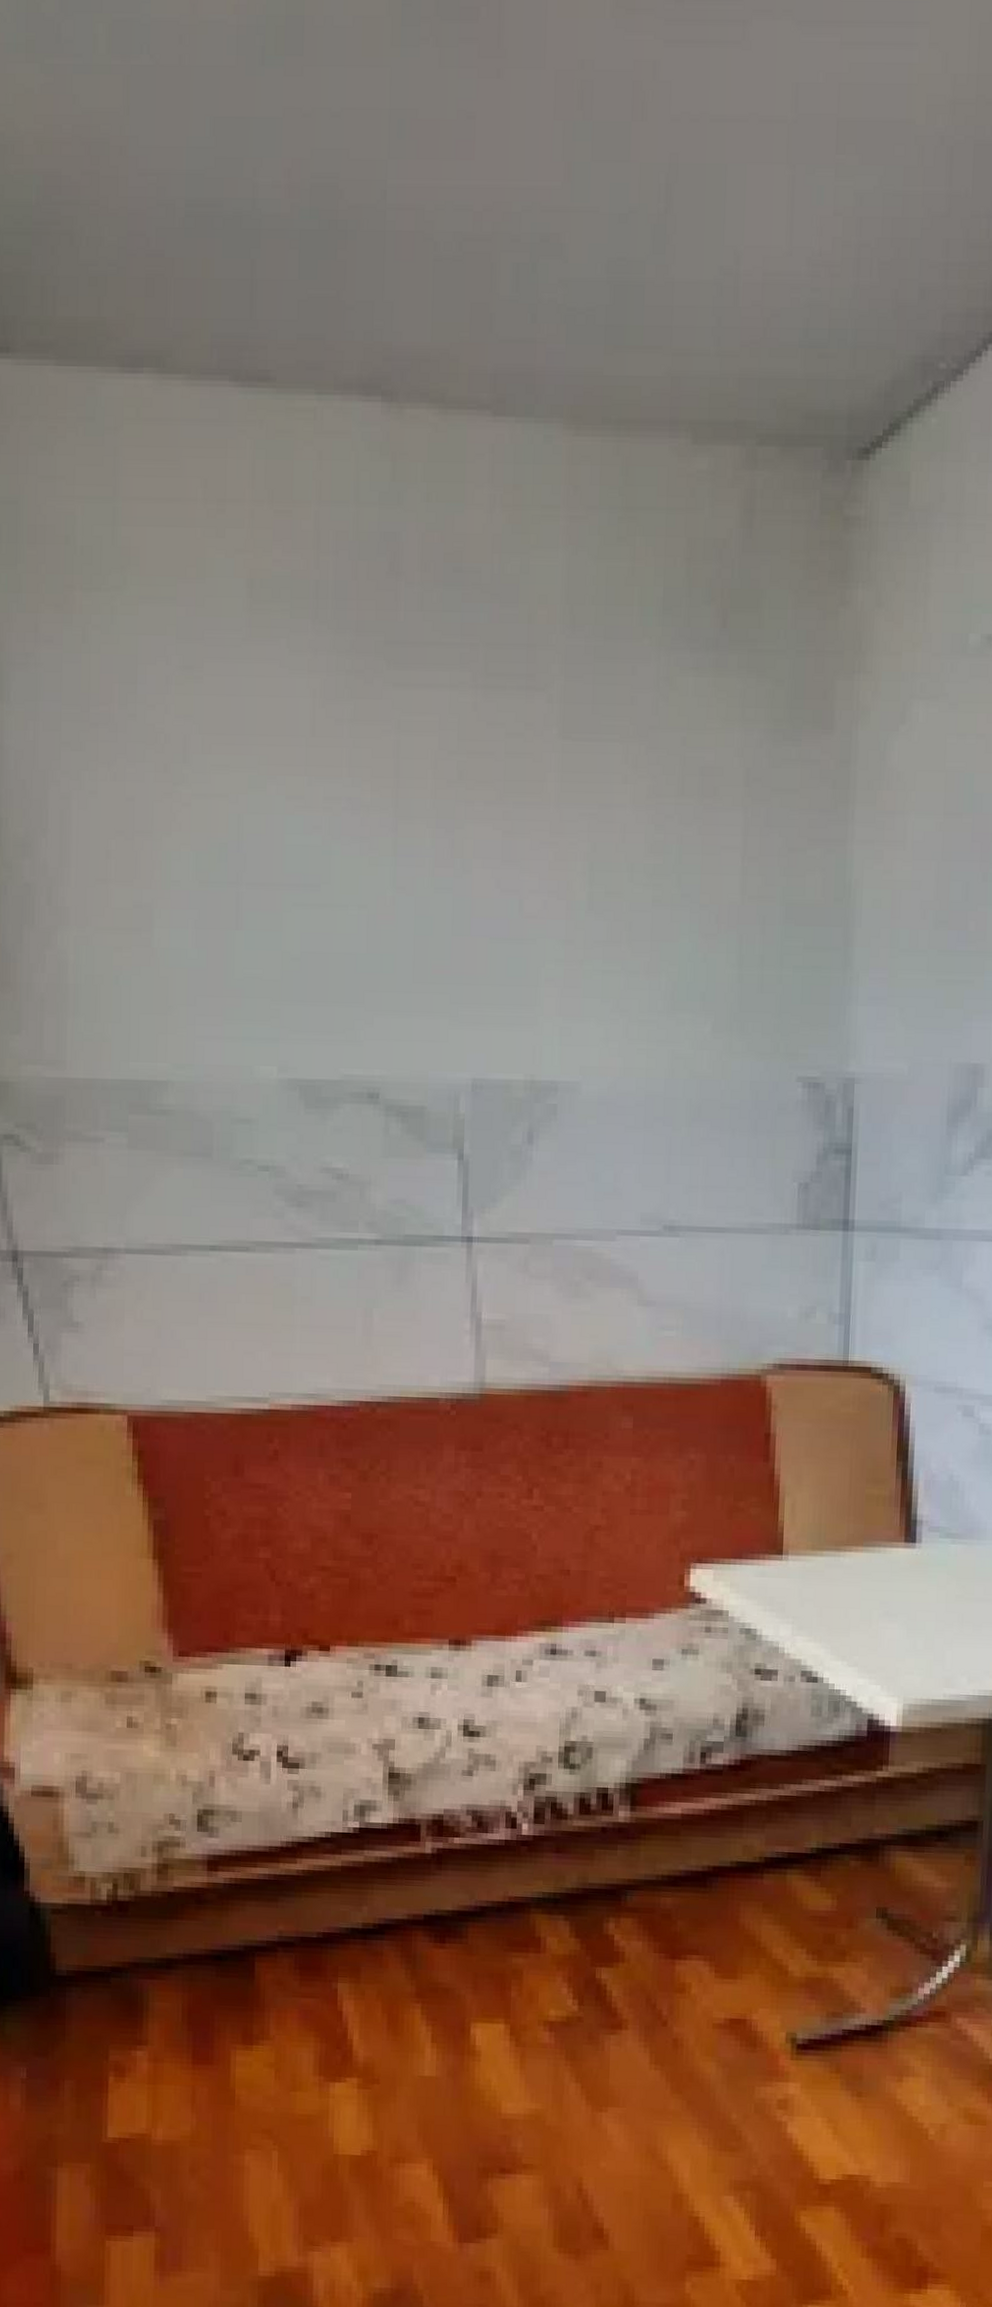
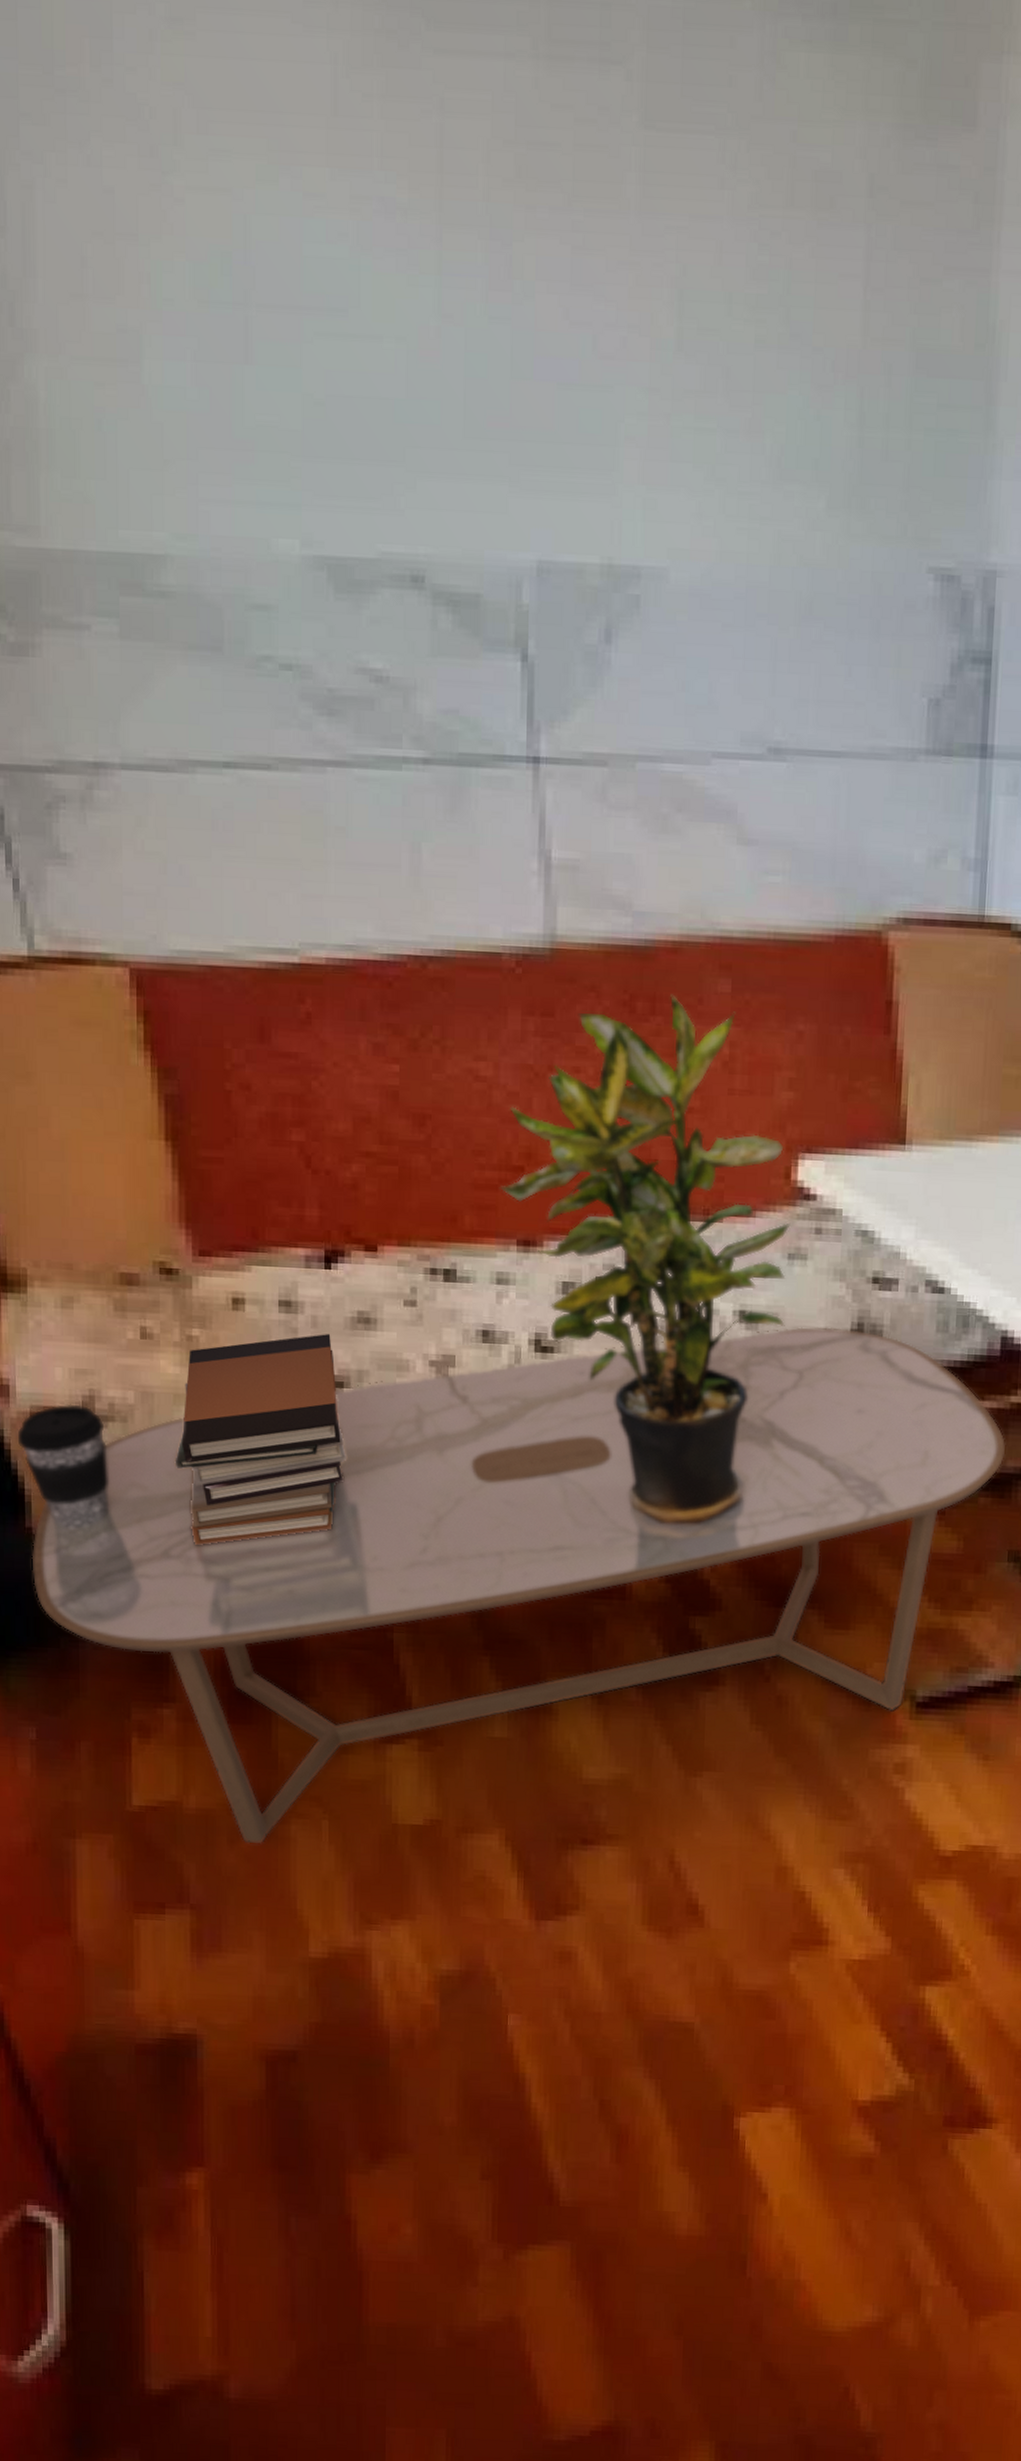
coffee cup: none [20,1784,96,1892] -> present [17,1404,109,1529]
coffee table: none [28,1712,874,2173] -> present [31,1327,1006,1844]
book stack: none [153,1722,301,1907] -> present [175,1334,348,1546]
potted plant: none [434,1430,684,1887] -> present [499,994,791,1525]

